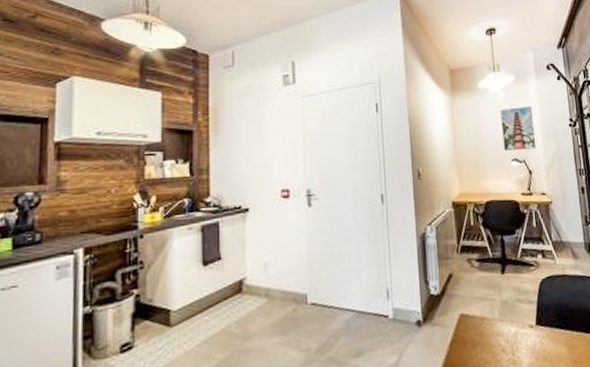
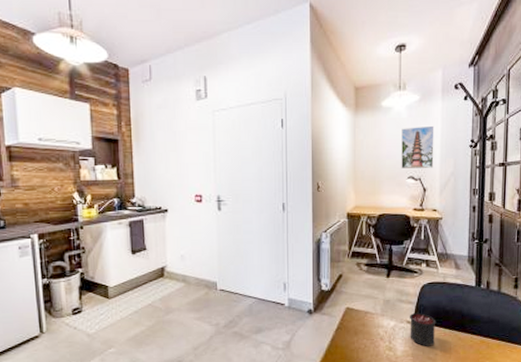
candle: none [530,304,563,356] -> present [409,305,436,346]

